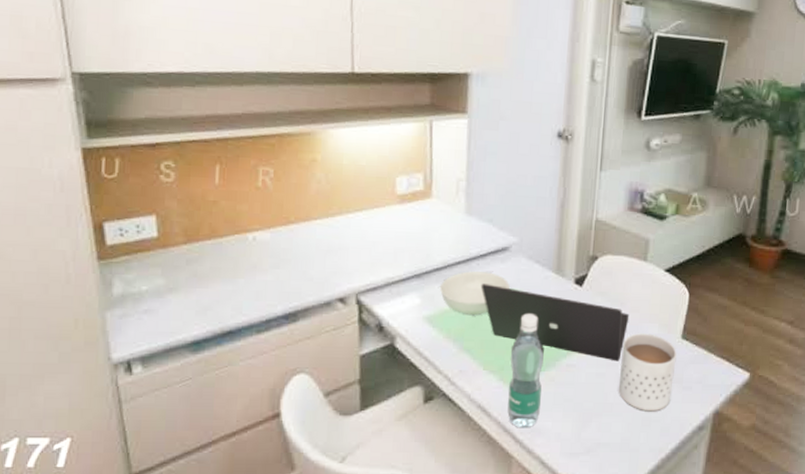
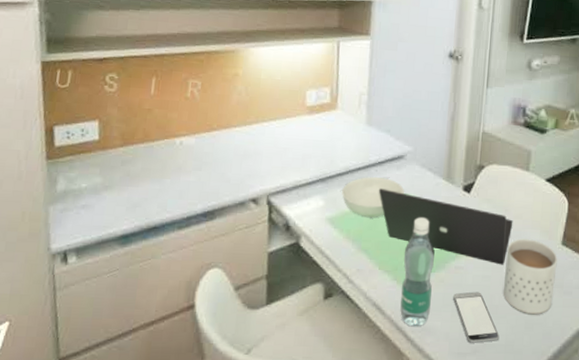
smartphone: none [565,390,615,442] -> present [453,292,500,343]

